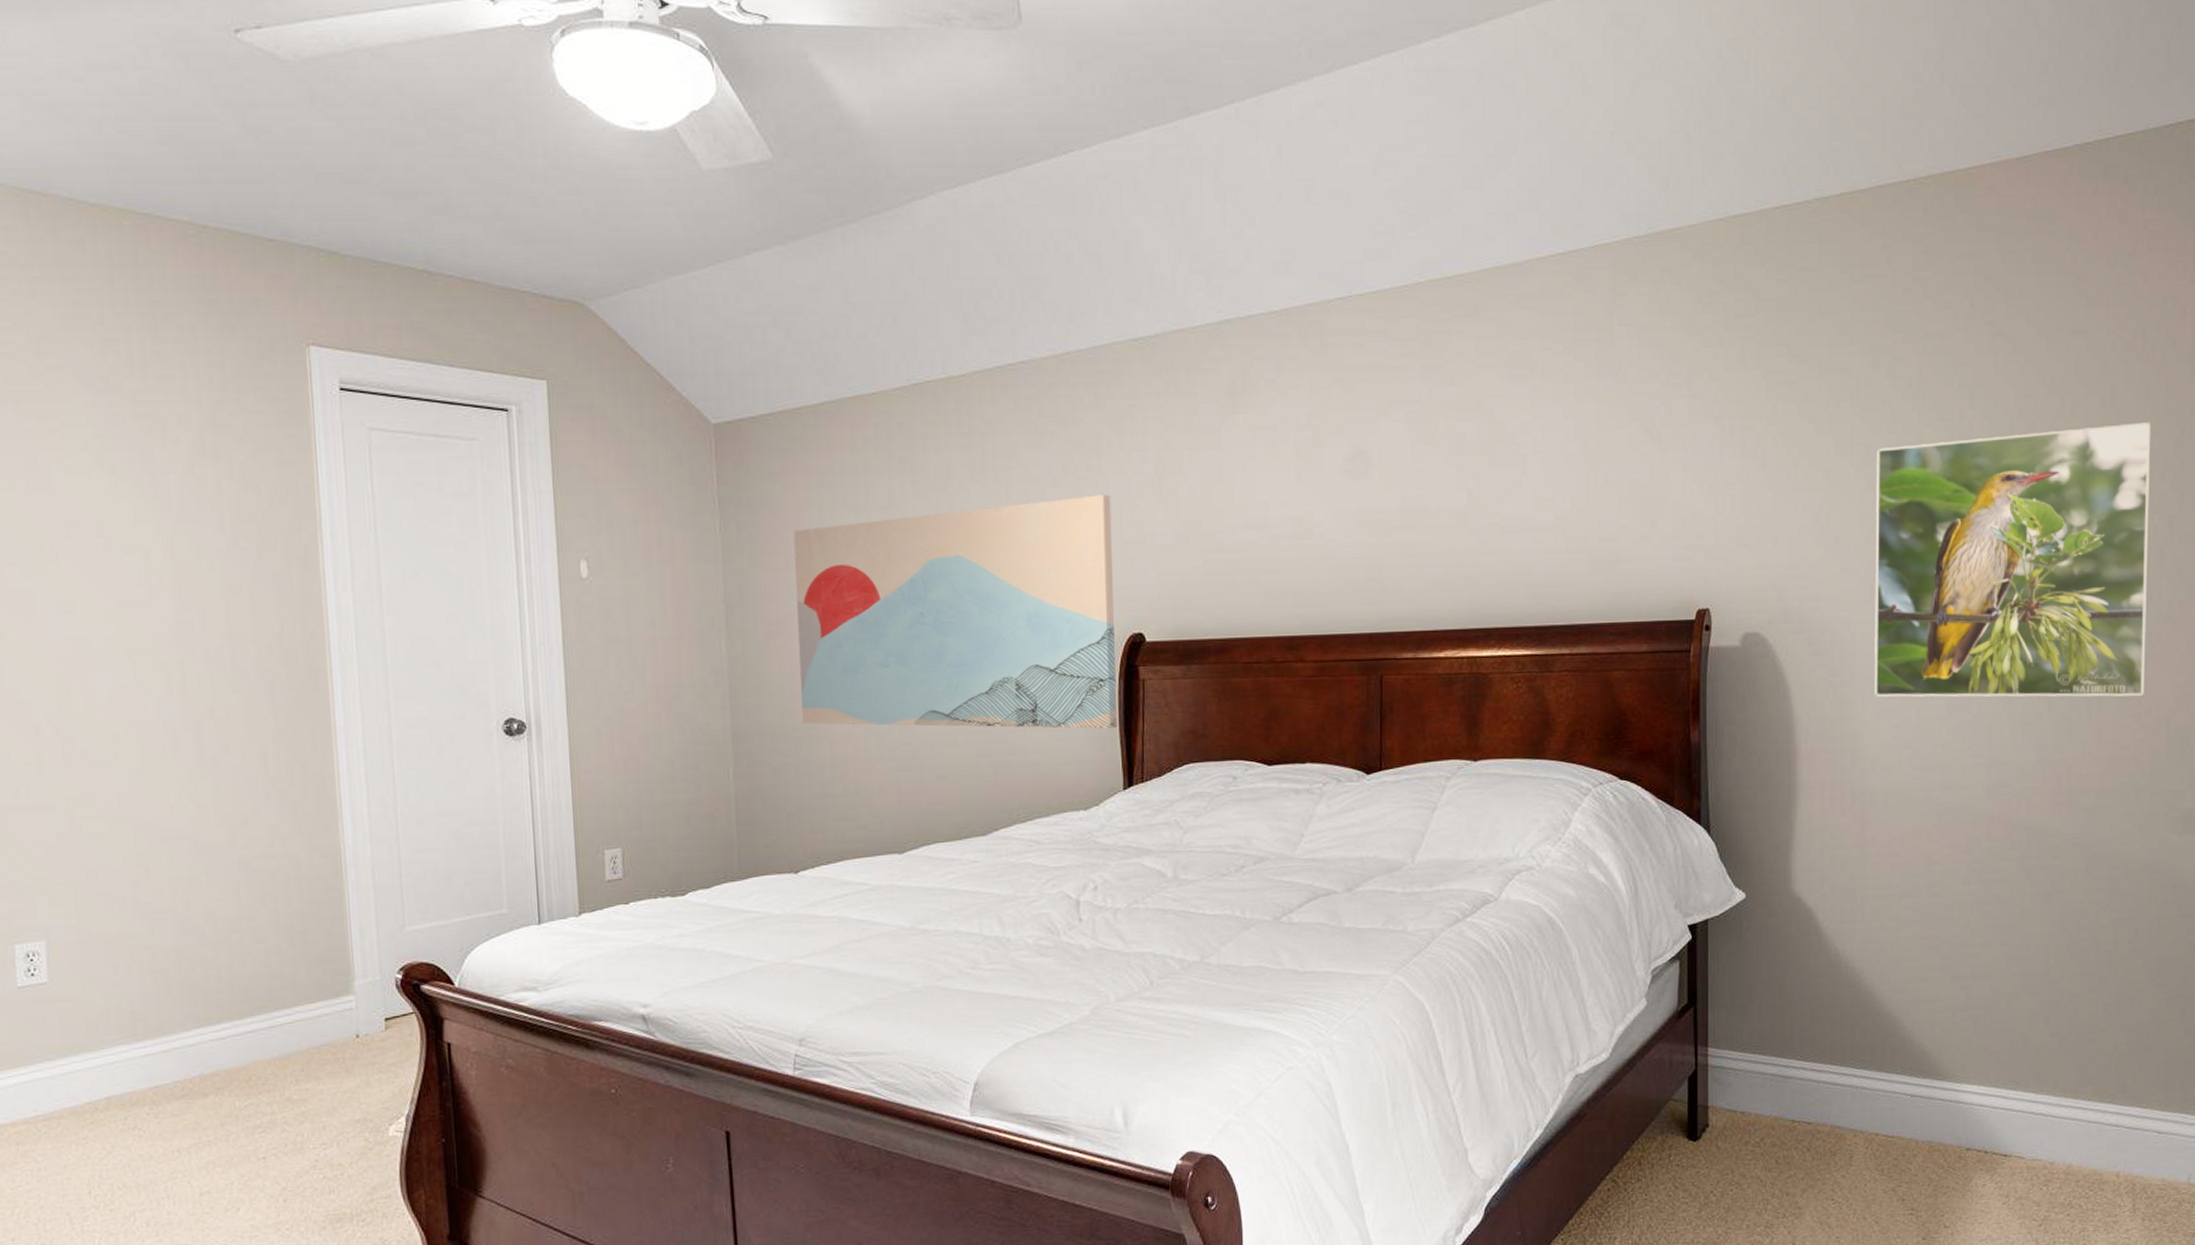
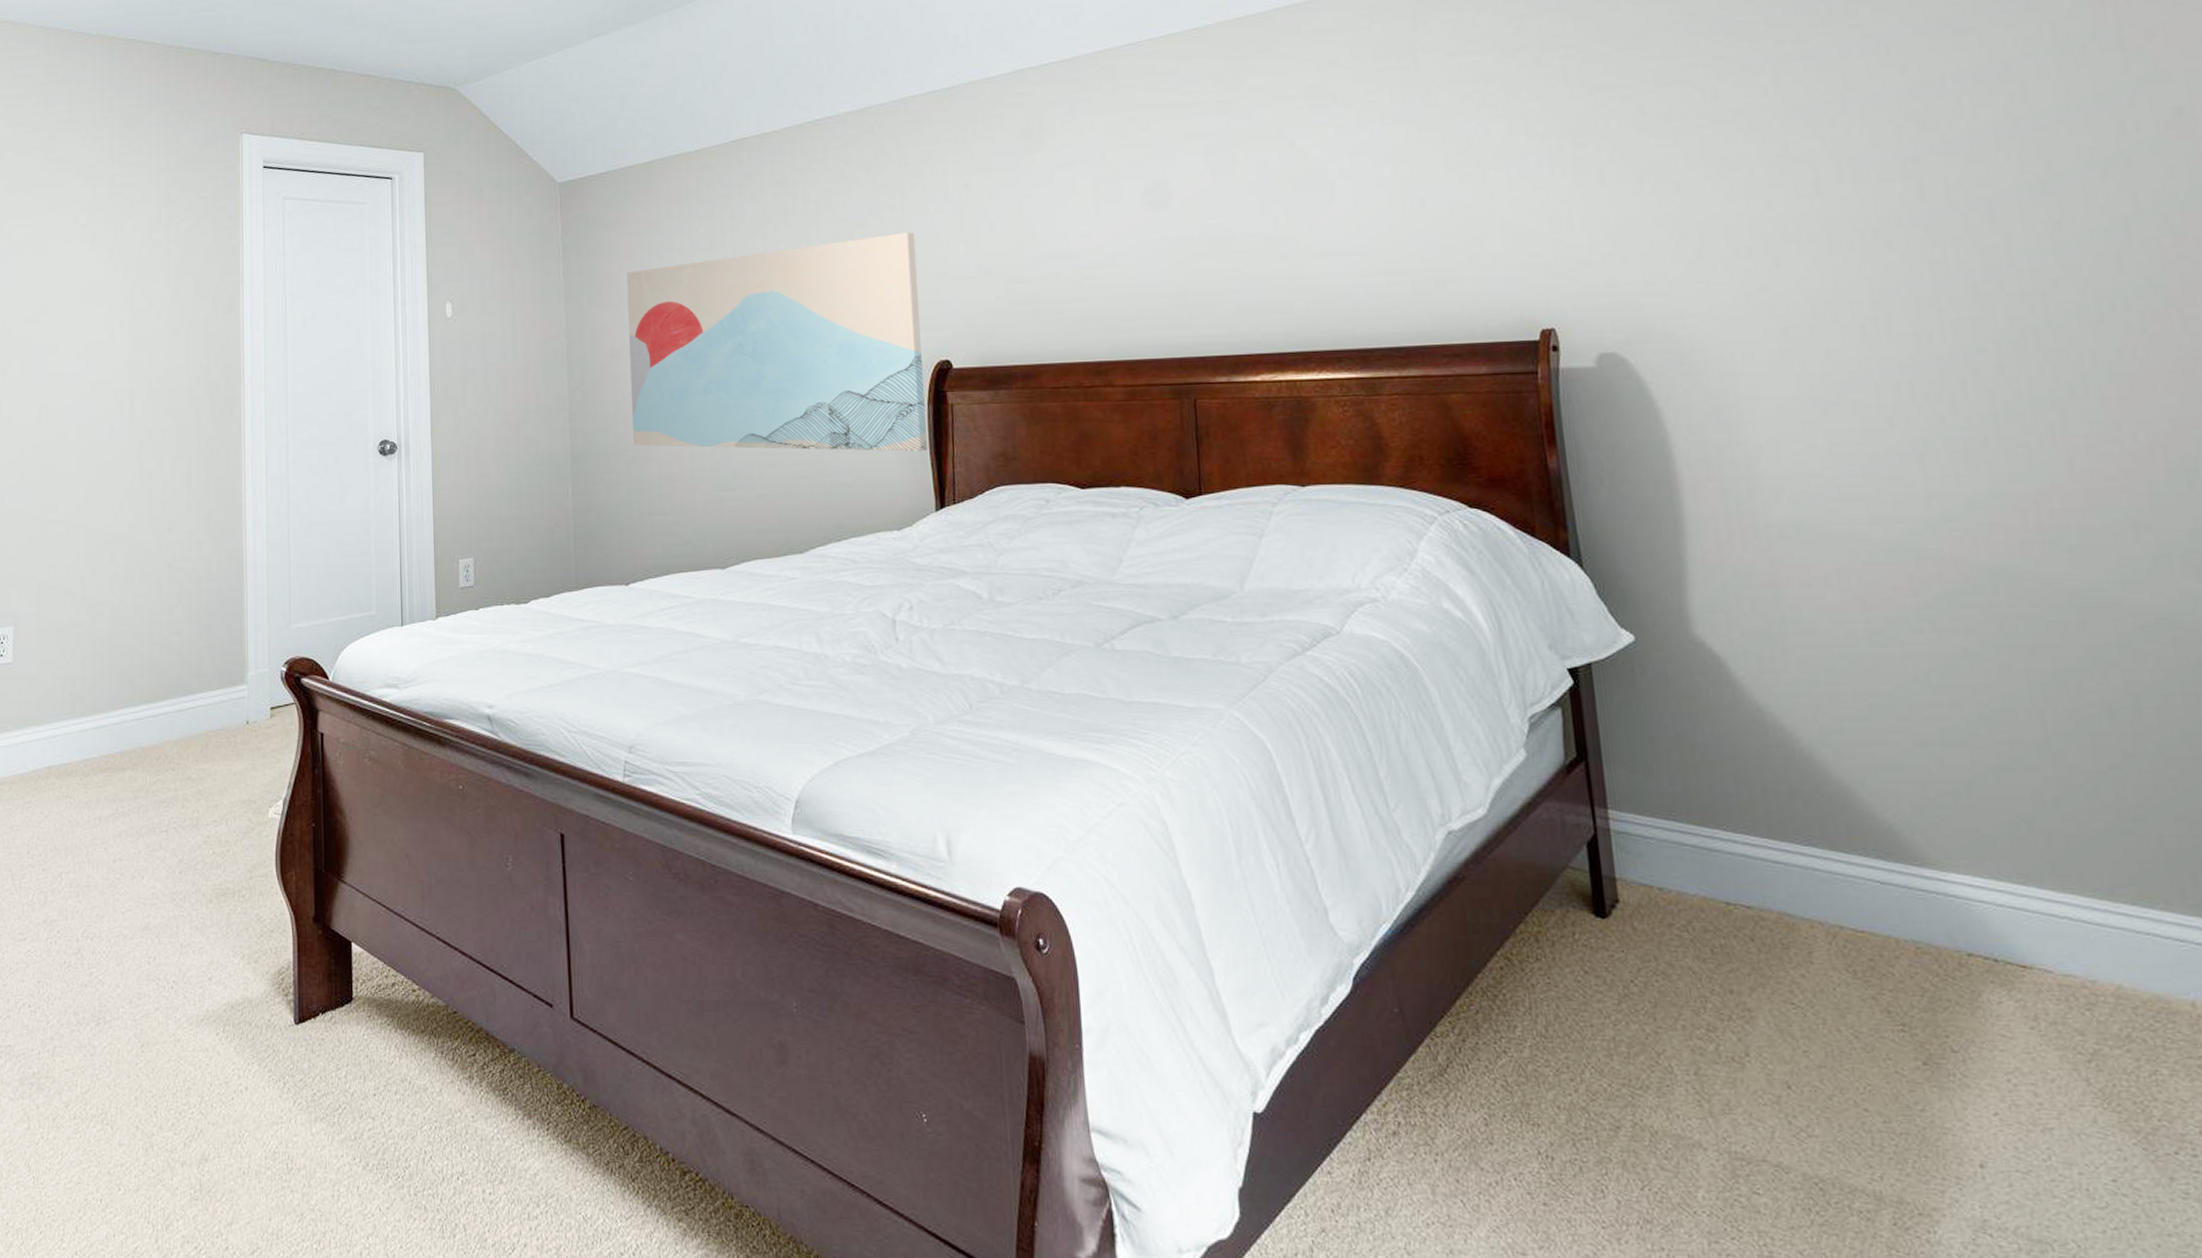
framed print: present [1875,422,2150,697] -> none [1734,118,2125,421]

